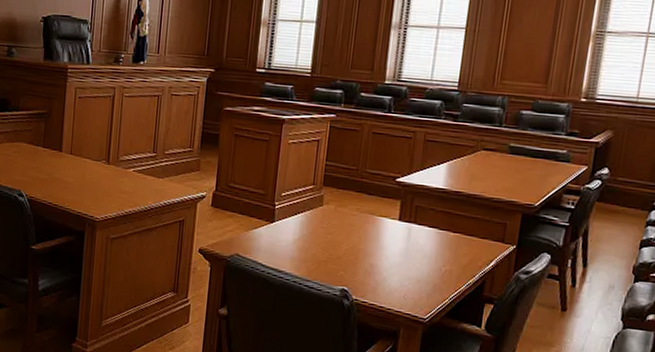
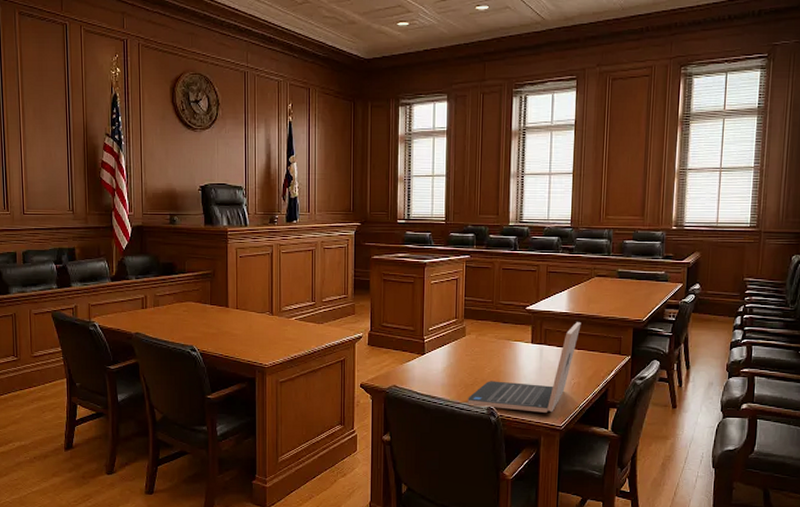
laptop: none [318,201,460,302] -> present [468,322,581,413]

